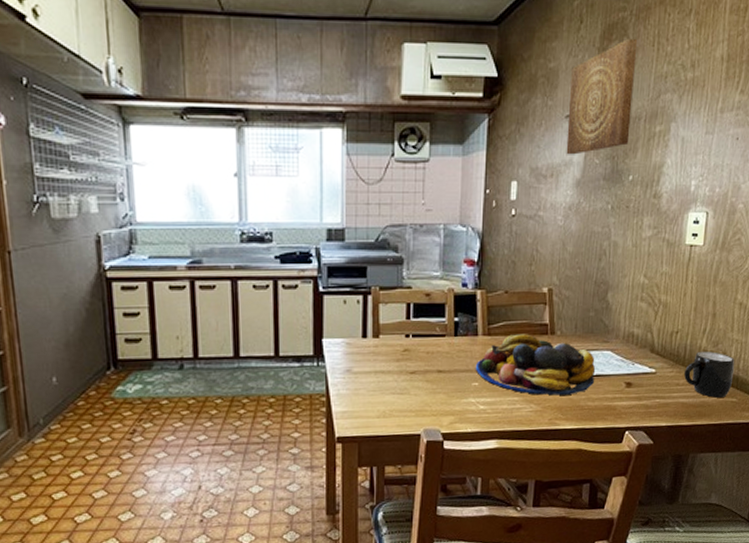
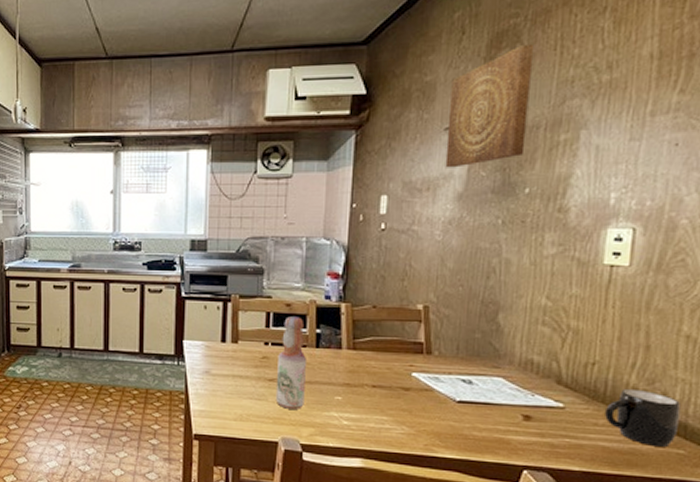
bottle: none [417,306,447,400] -> present [275,317,308,410]
fruit bowl: present [475,334,596,396] -> none [338,350,483,421]

